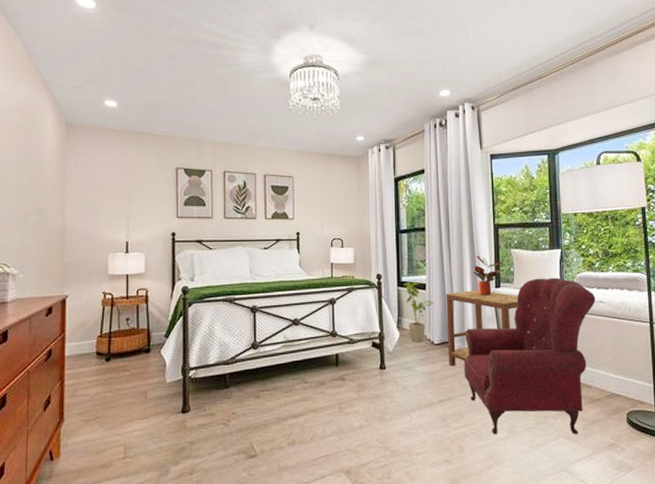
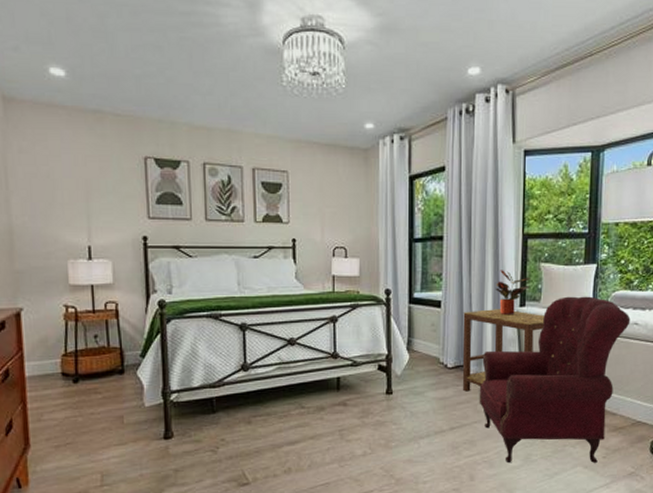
house plant: present [403,282,434,343] -> none [415,299,450,366]

